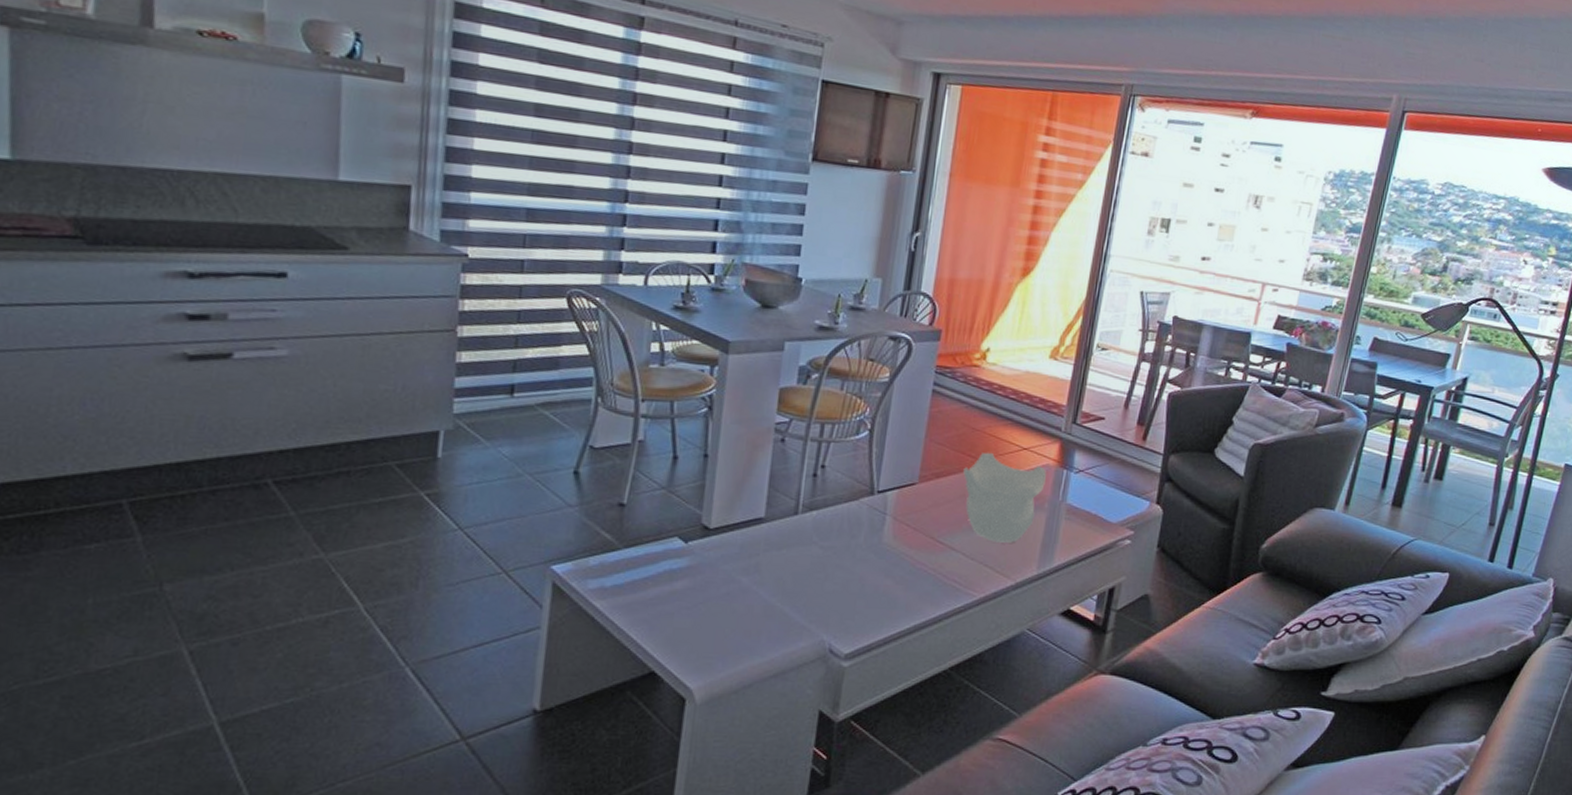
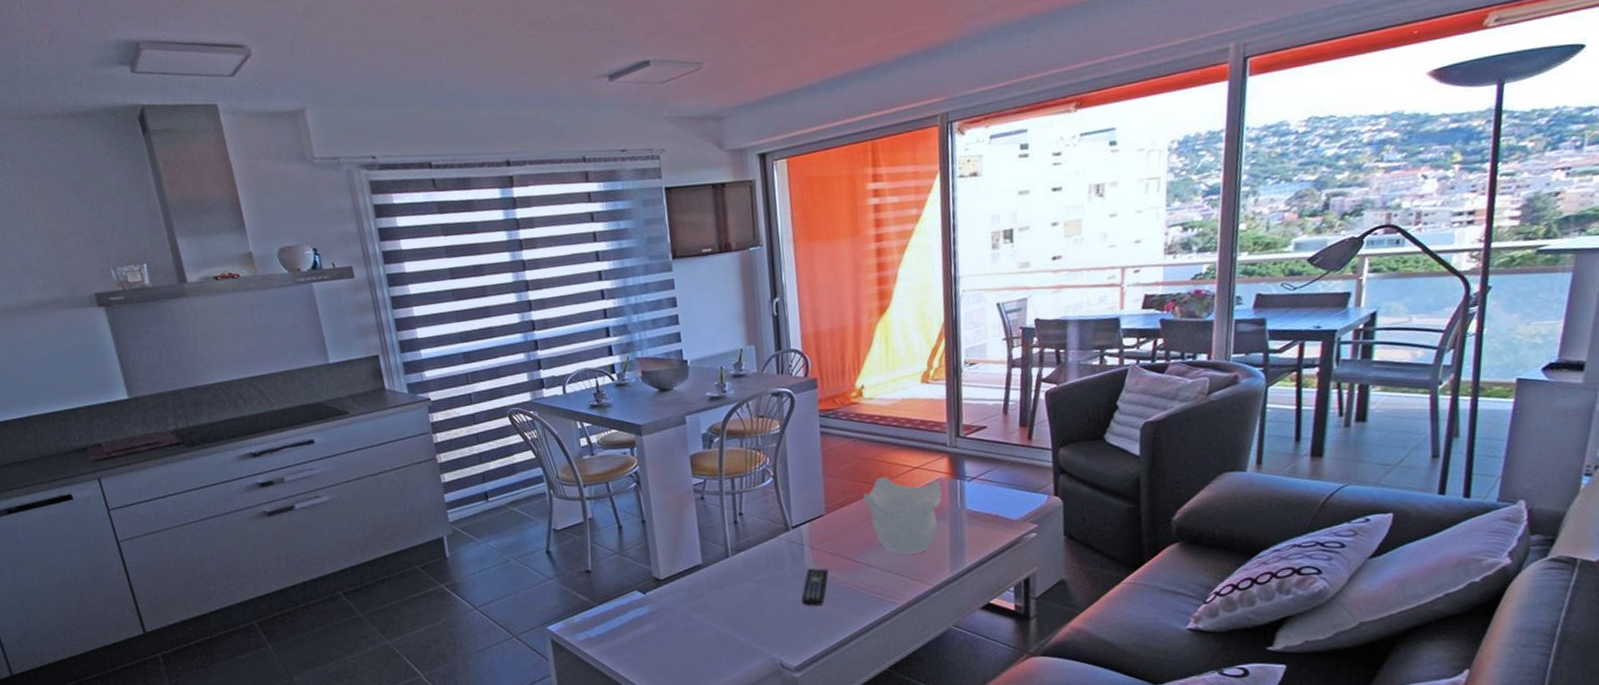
remote control: none [870,542,909,586] -> present [801,568,830,606]

